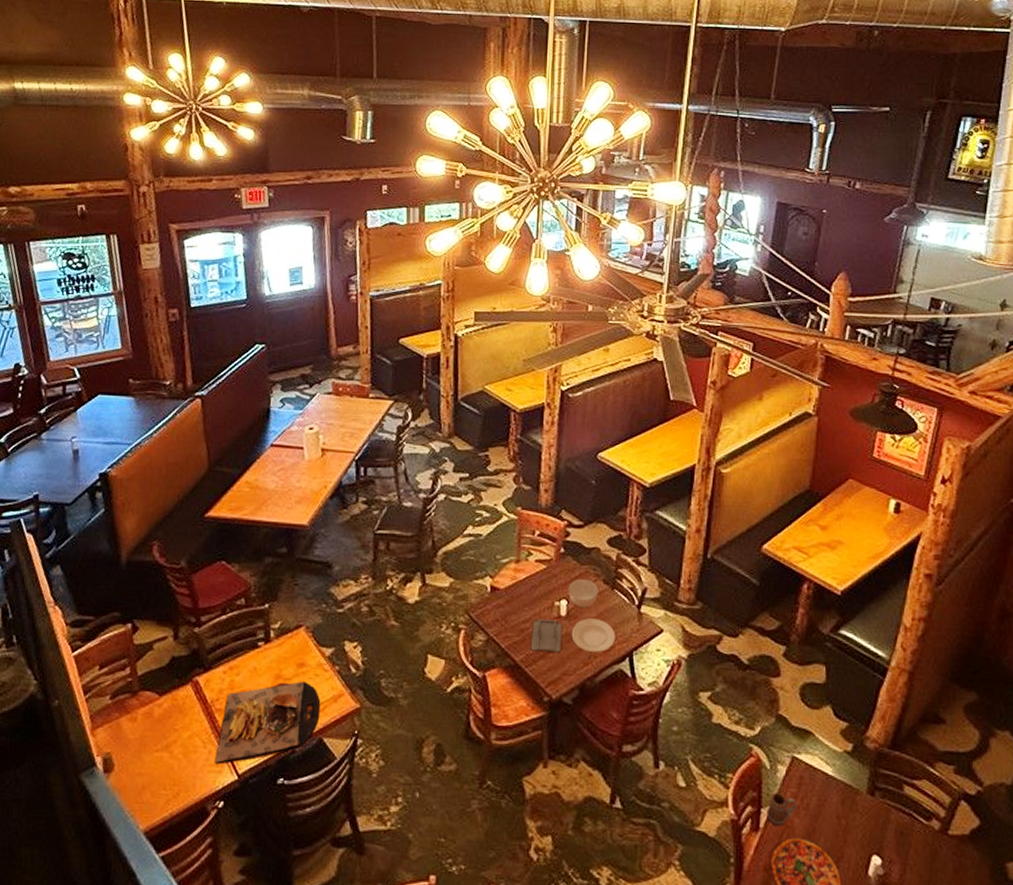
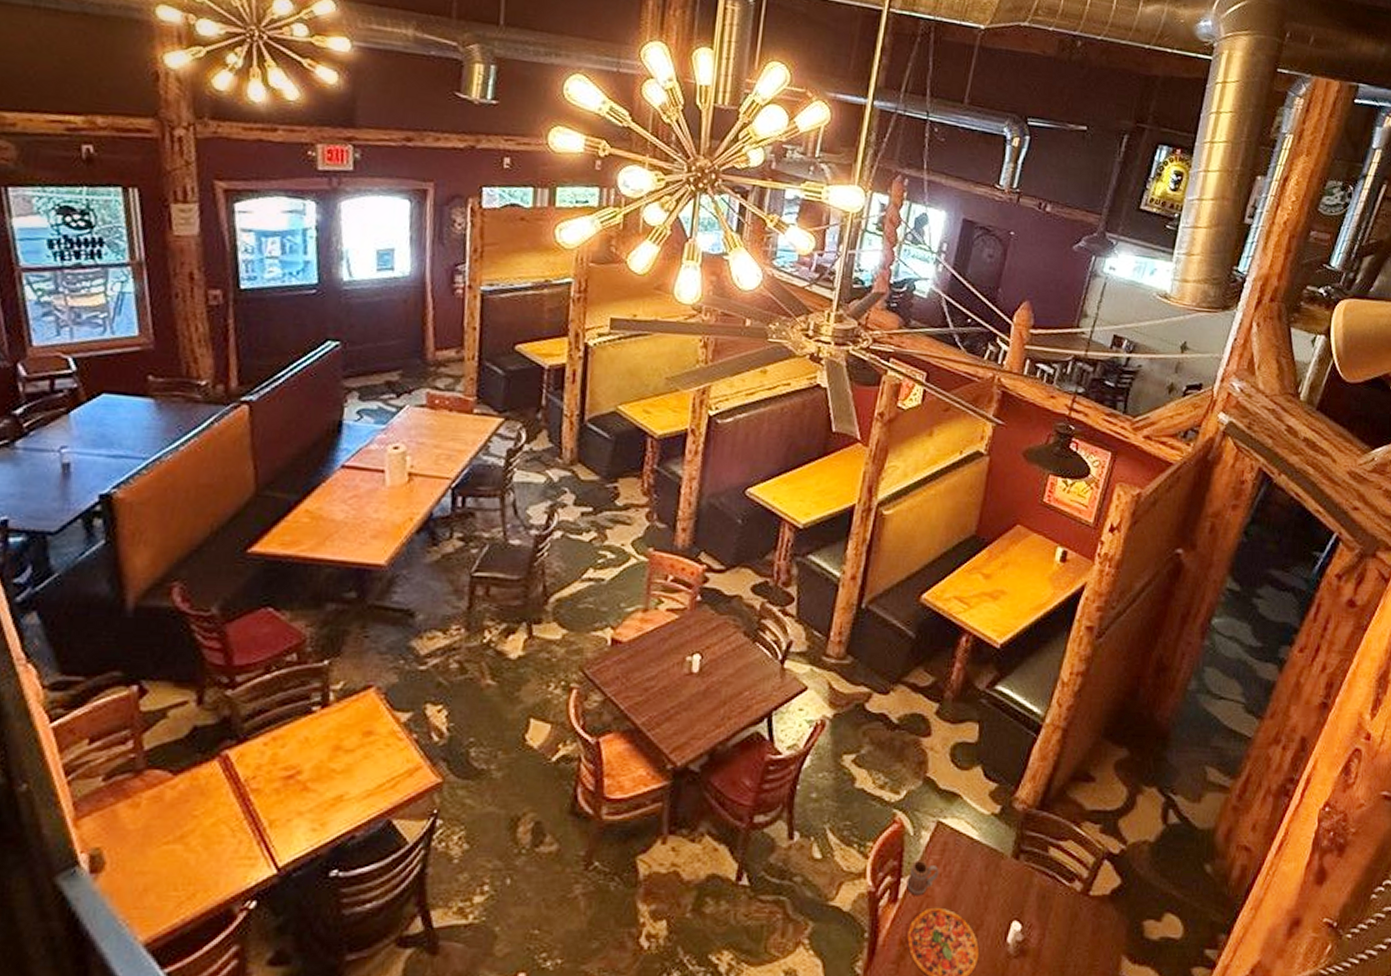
food tray: present [215,681,321,764] -> none [246,753,391,856]
napkin holder: present [530,618,563,652] -> none [654,675,694,713]
bowl: present [568,578,599,608] -> none [702,630,738,664]
plate: present [571,618,616,653] -> none [703,675,754,714]

